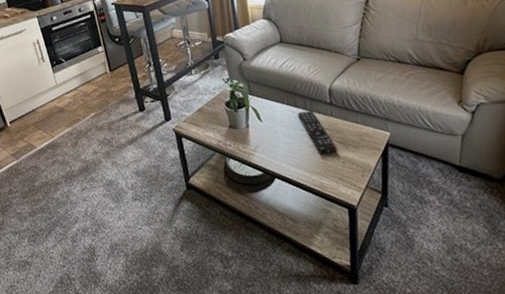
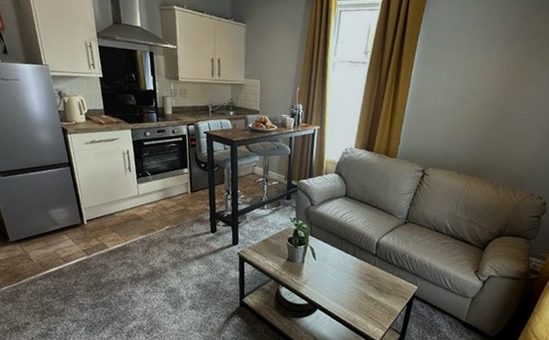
remote control: present [297,111,338,154] -> none [346,257,374,296]

